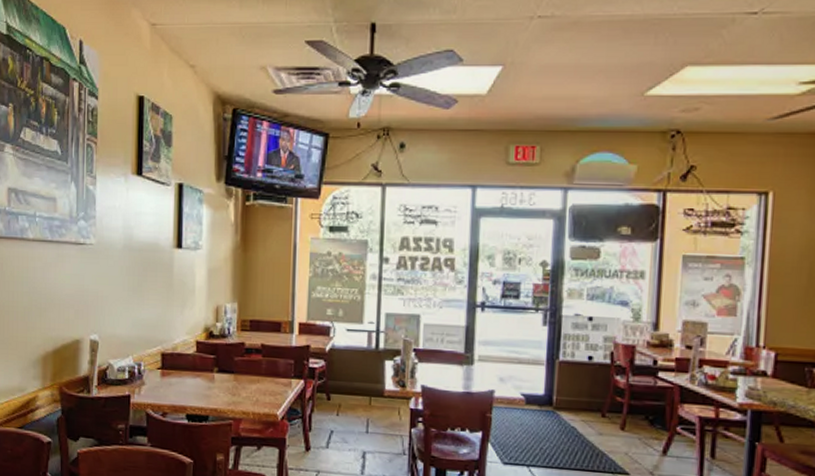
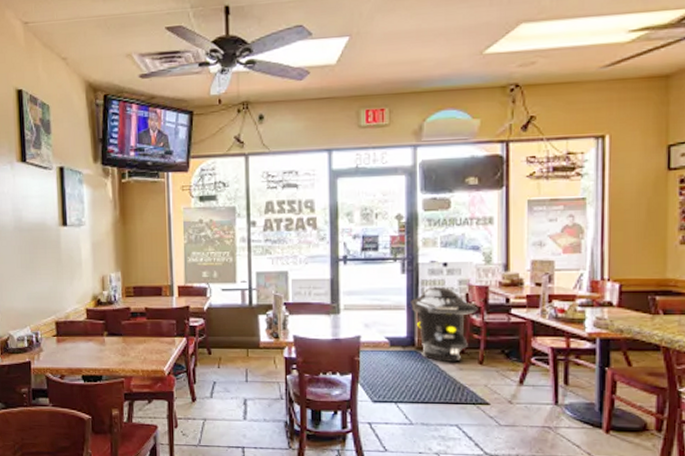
trash can: none [551,343,623,425] -> present [411,287,478,362]

